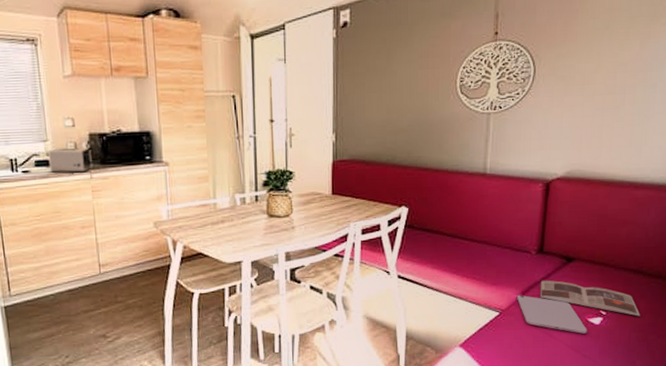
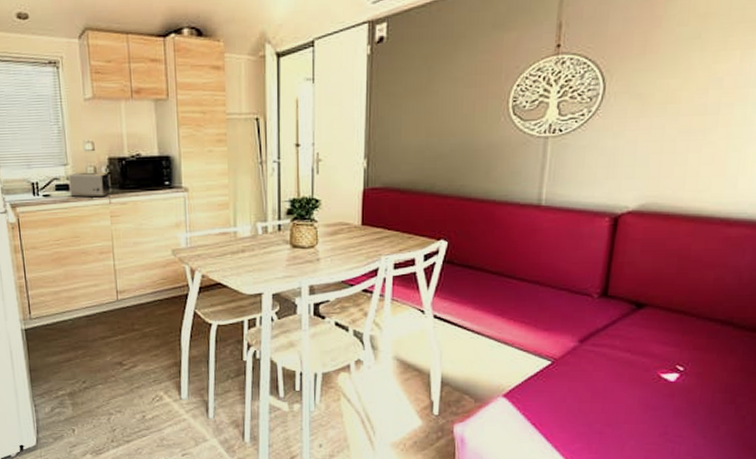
tablet: present [516,295,587,334] -> none [572,344,659,391]
magazine: present [540,280,641,317] -> none [601,327,729,375]

